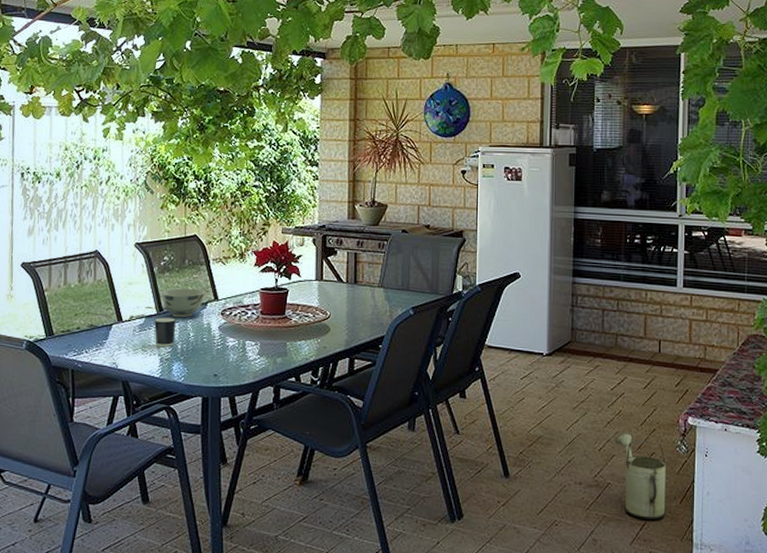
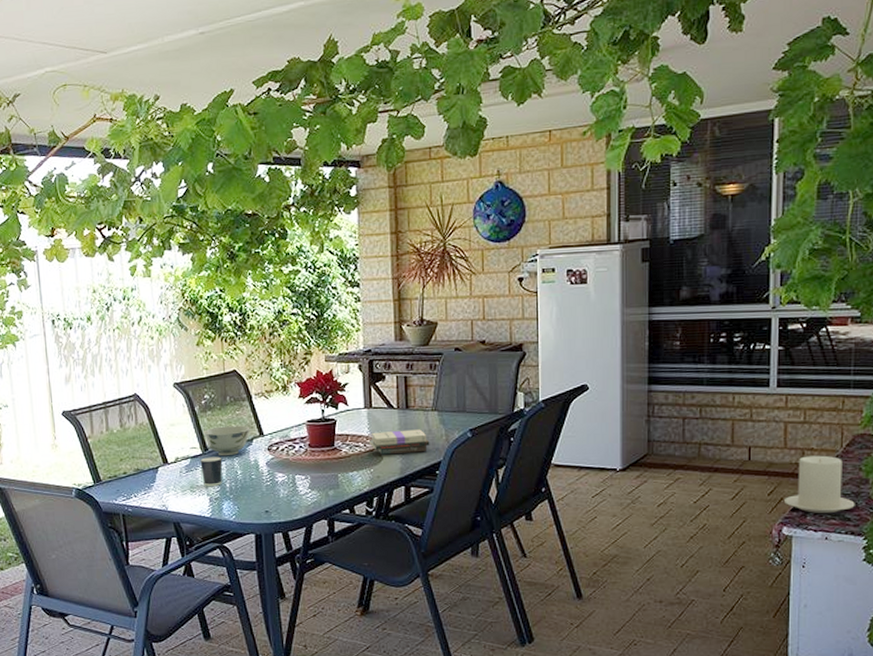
books: none [317,303,375,327] -> present [368,429,430,455]
watering can: present [615,433,666,522] -> none [700,547,757,638]
candle: none [690,352,750,406] -> present [784,455,855,513]

